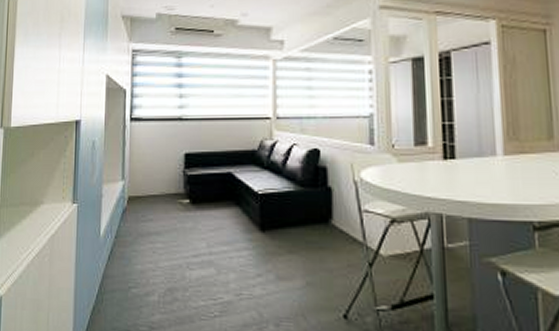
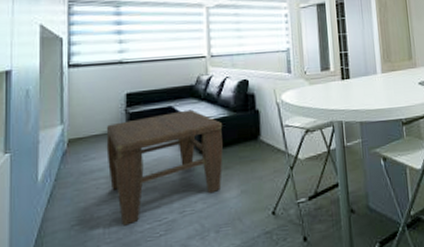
coffee table: none [163,178,288,298] -> present [106,109,223,226]

